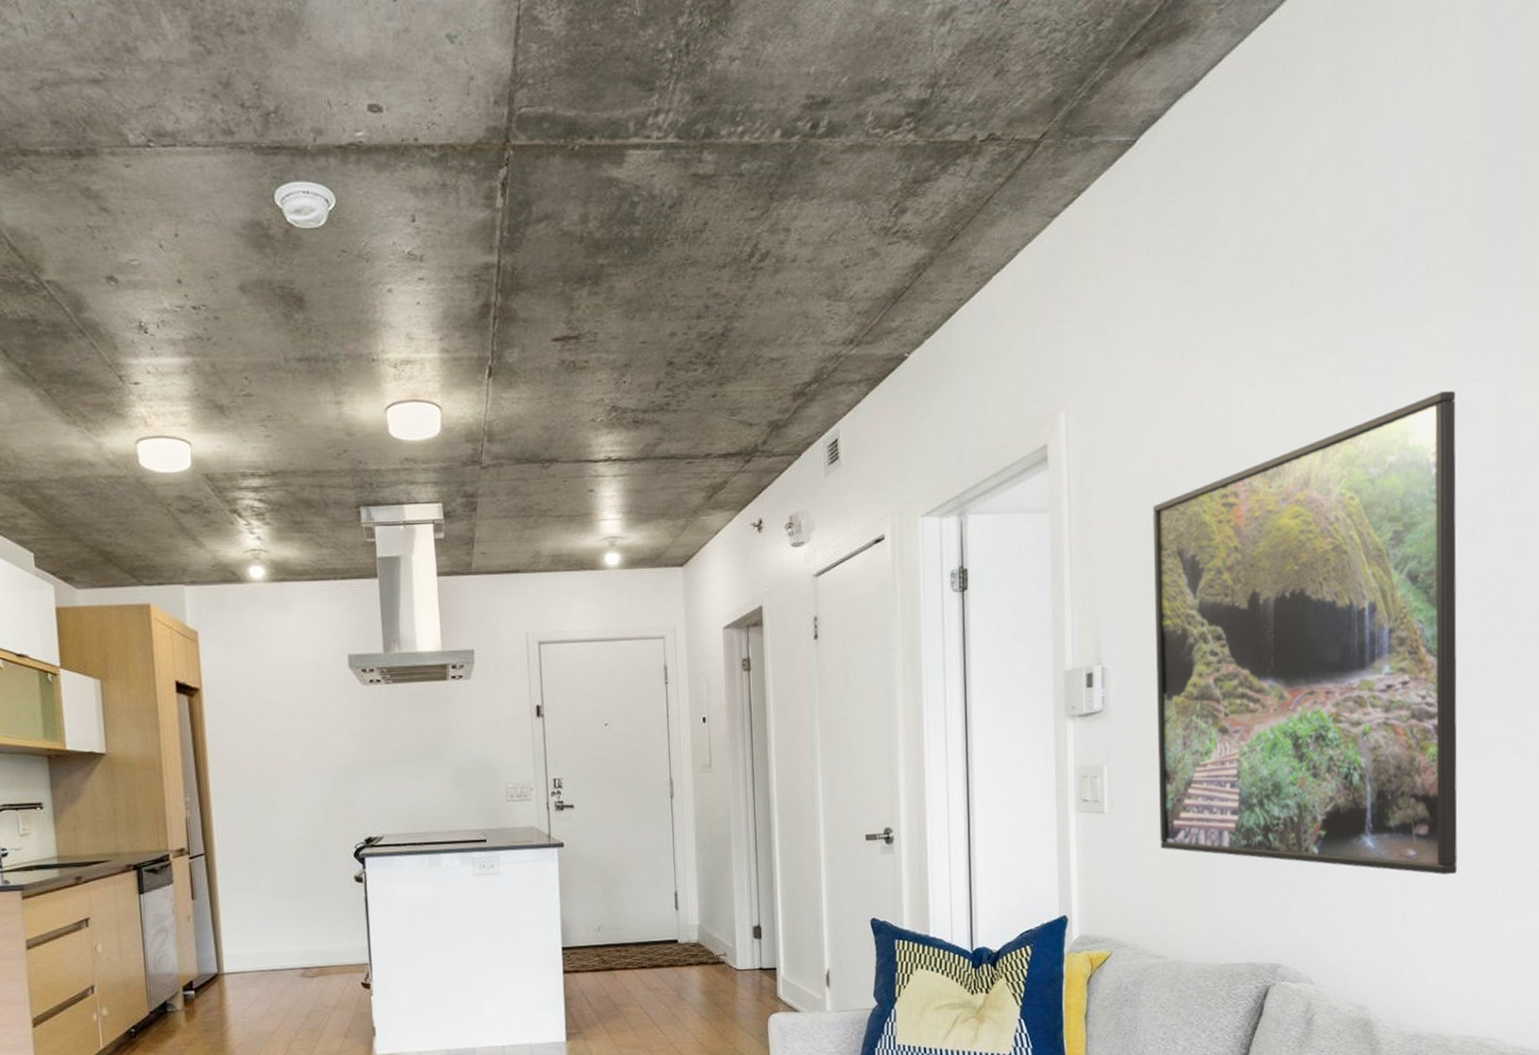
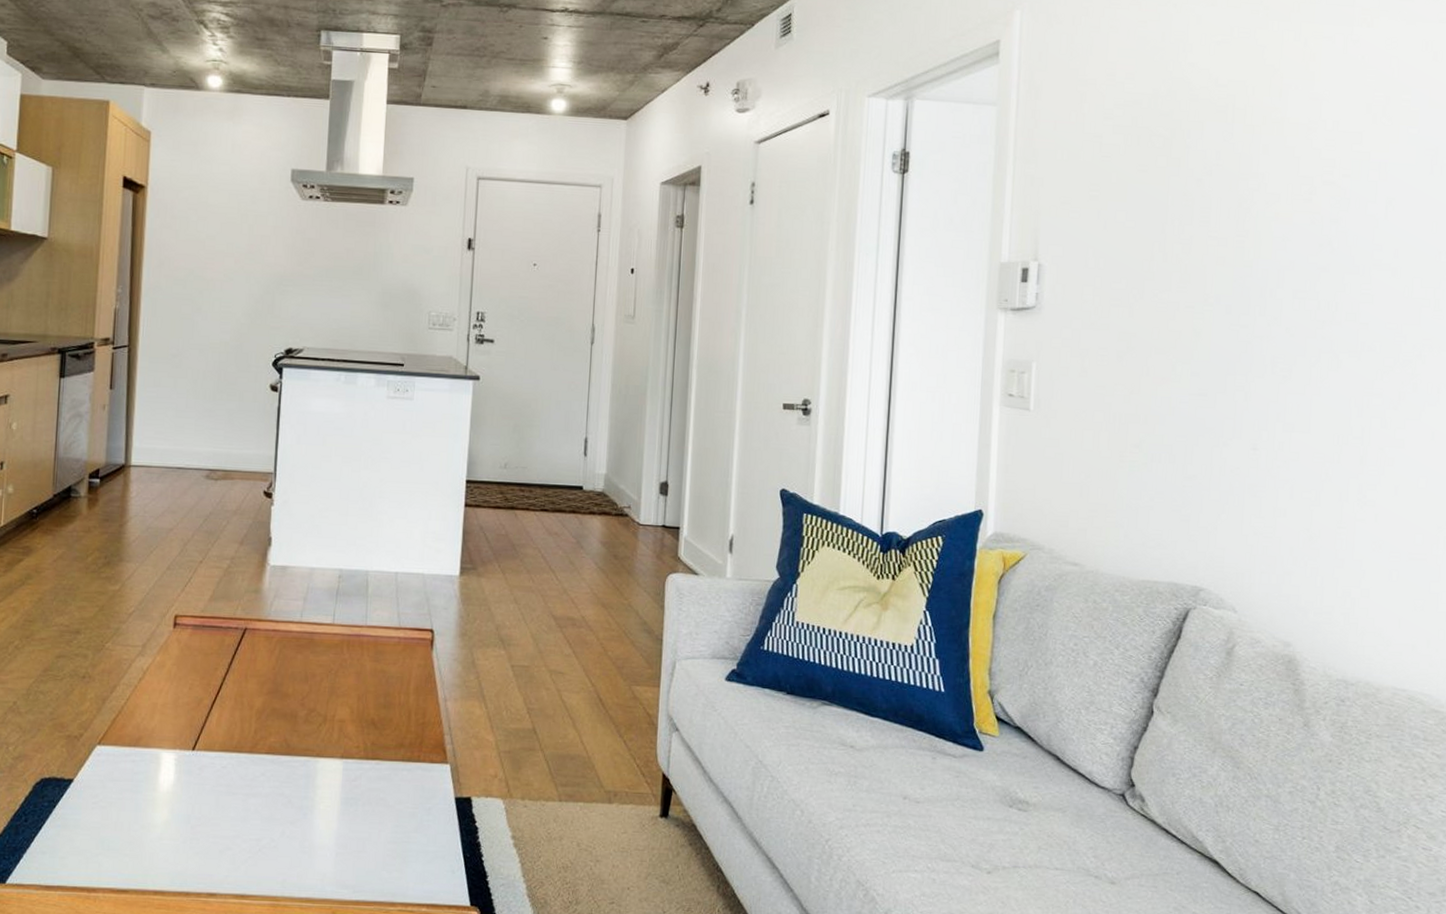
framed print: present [1153,391,1457,875] -> none [1085,29,1420,517]

